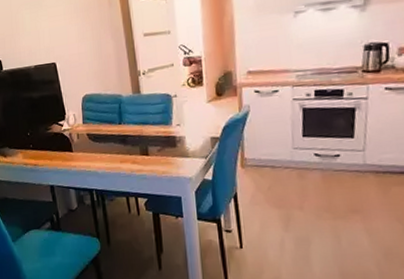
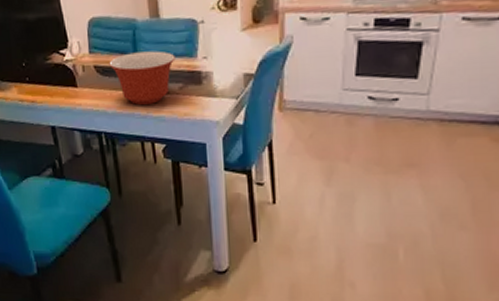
mixing bowl: none [99,120,154,165] -> present [109,50,176,105]

